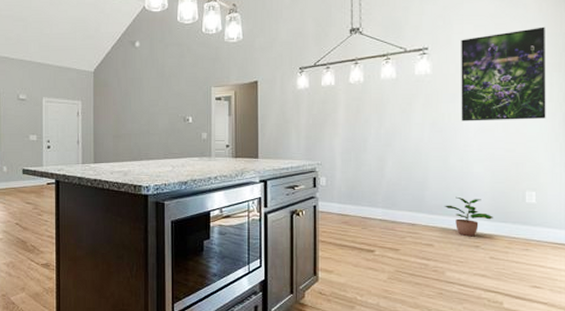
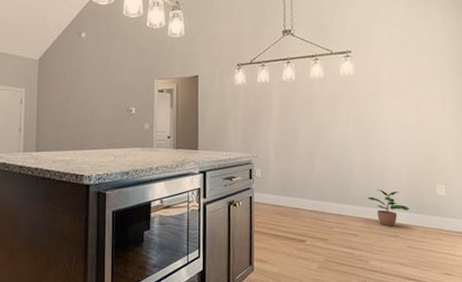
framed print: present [461,26,546,121] -> none [379,37,452,120]

